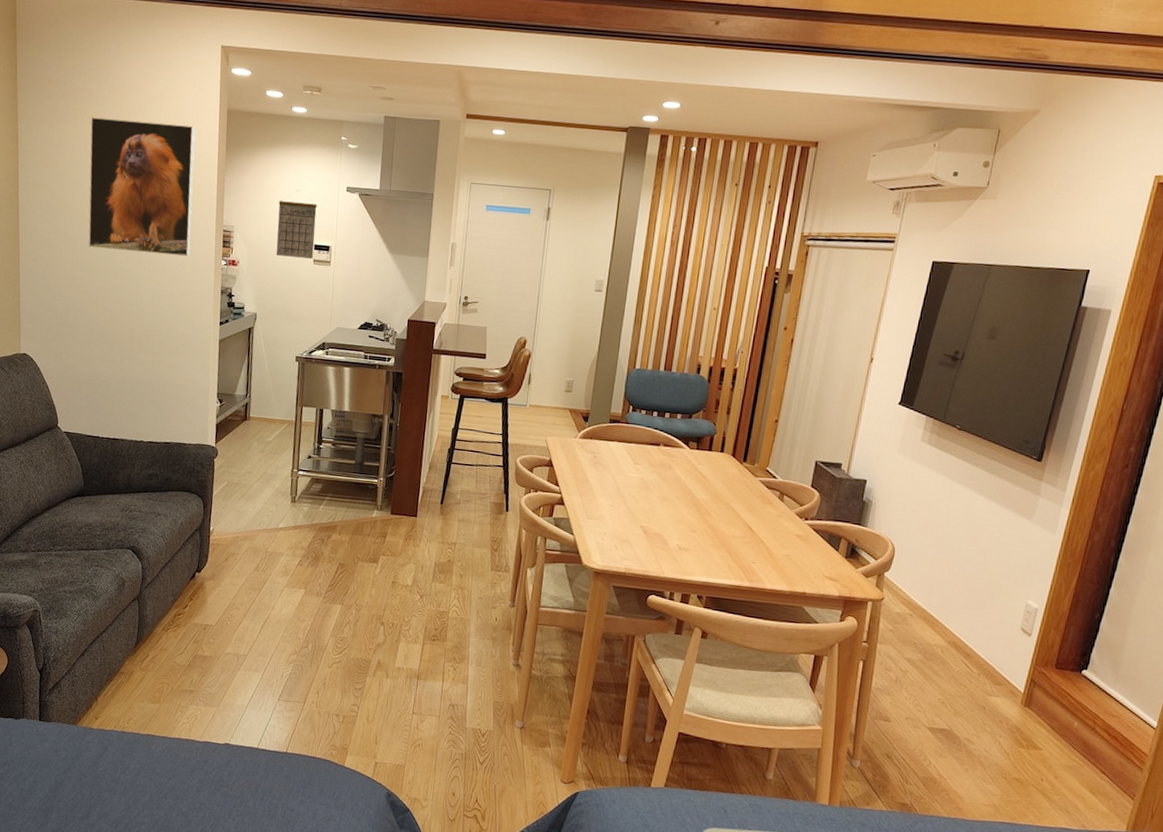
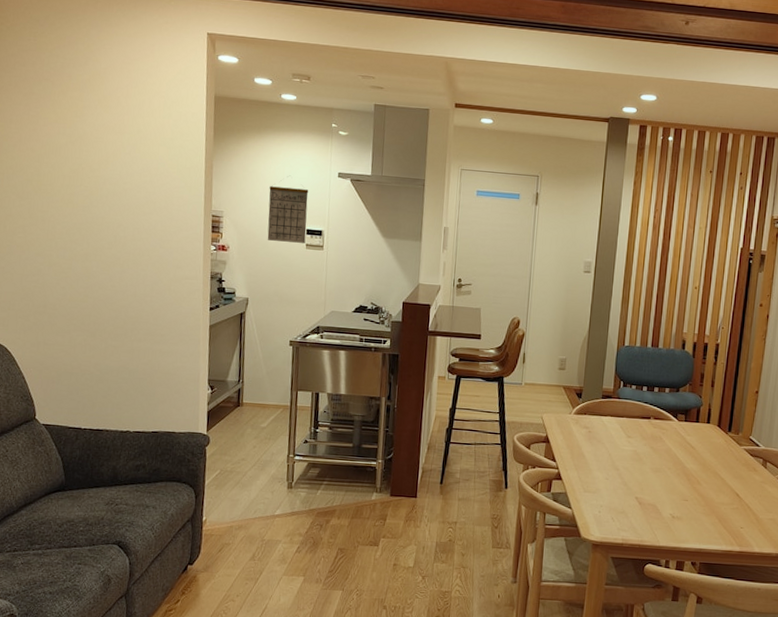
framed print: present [88,117,195,257] -> none [68,101,181,243]

